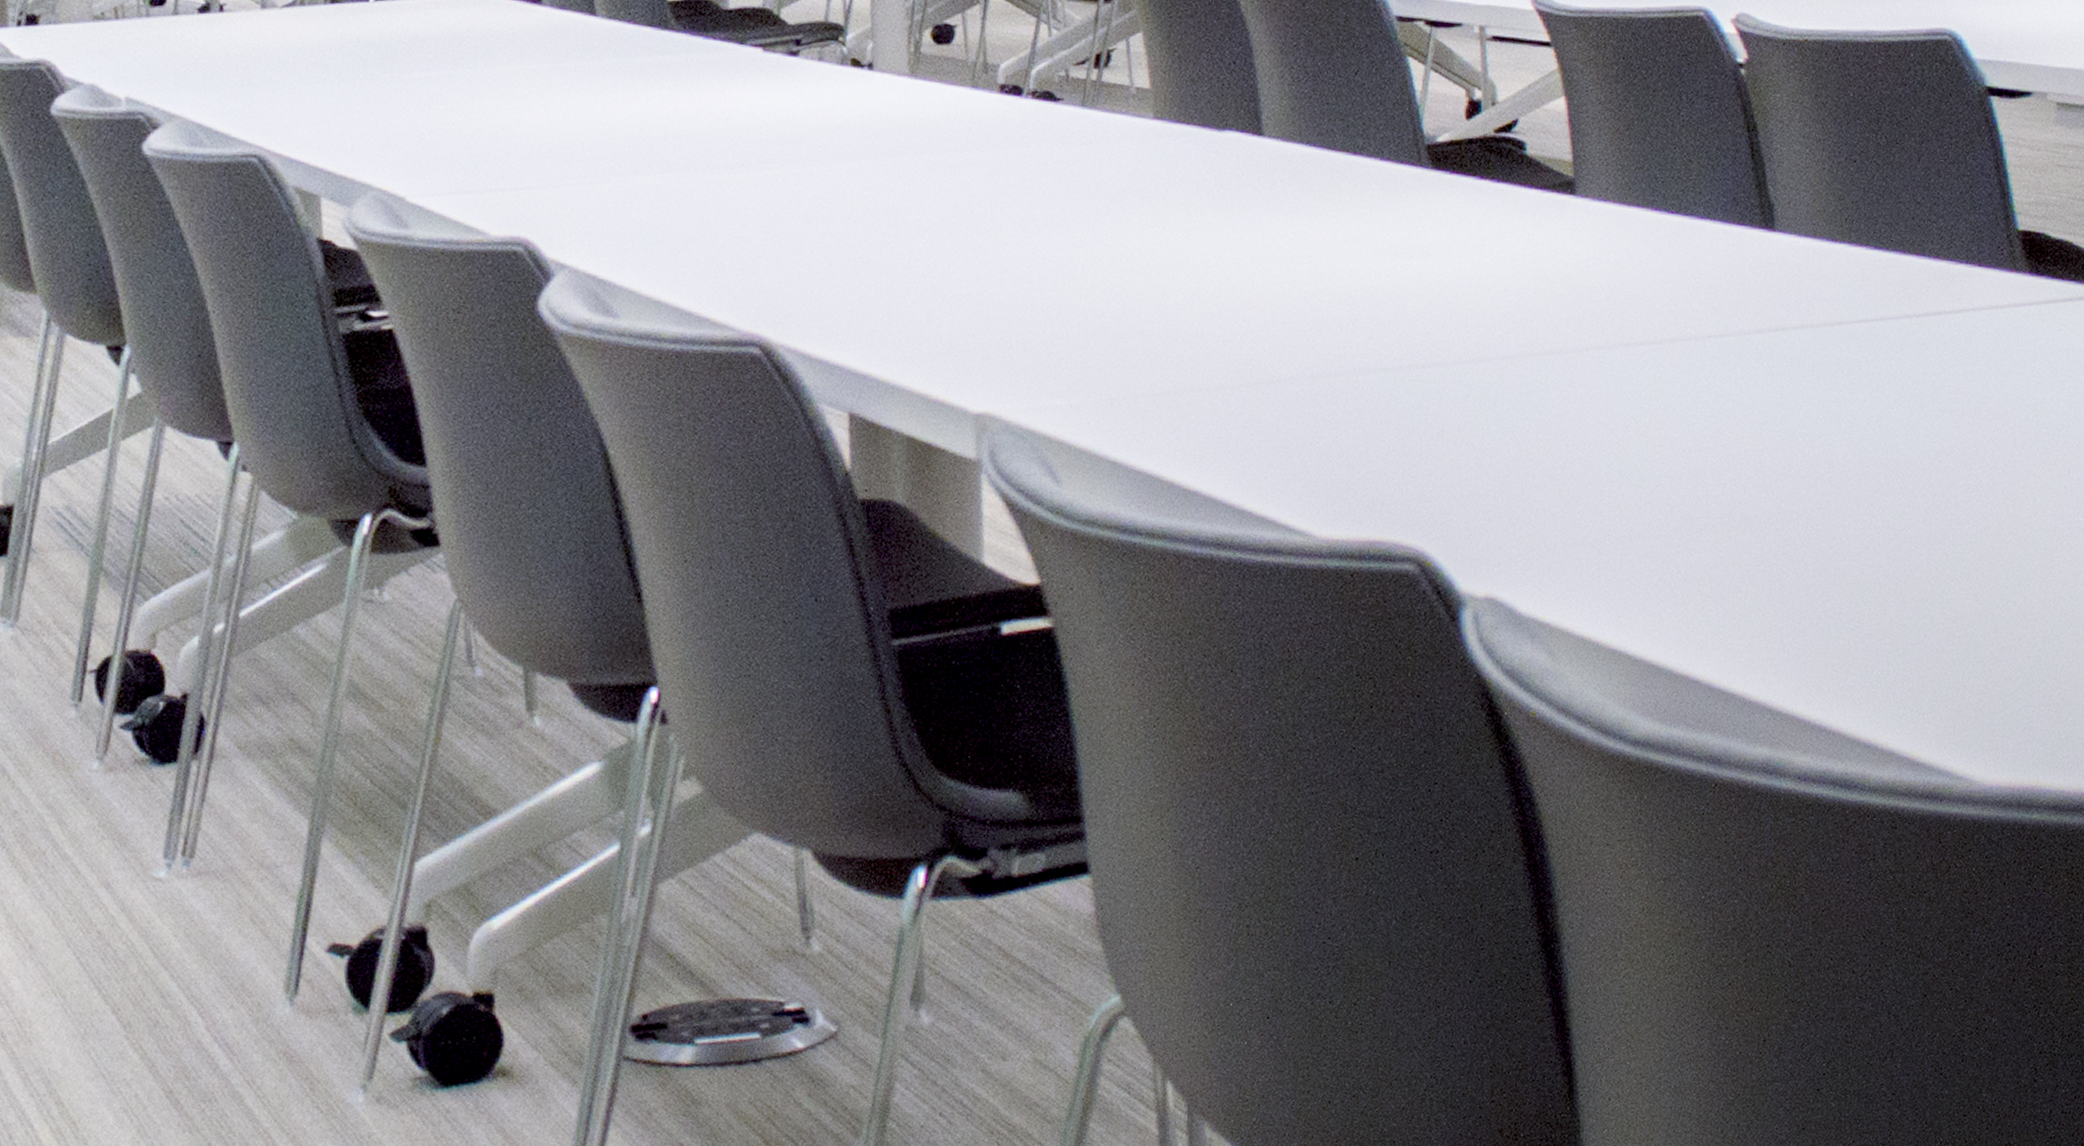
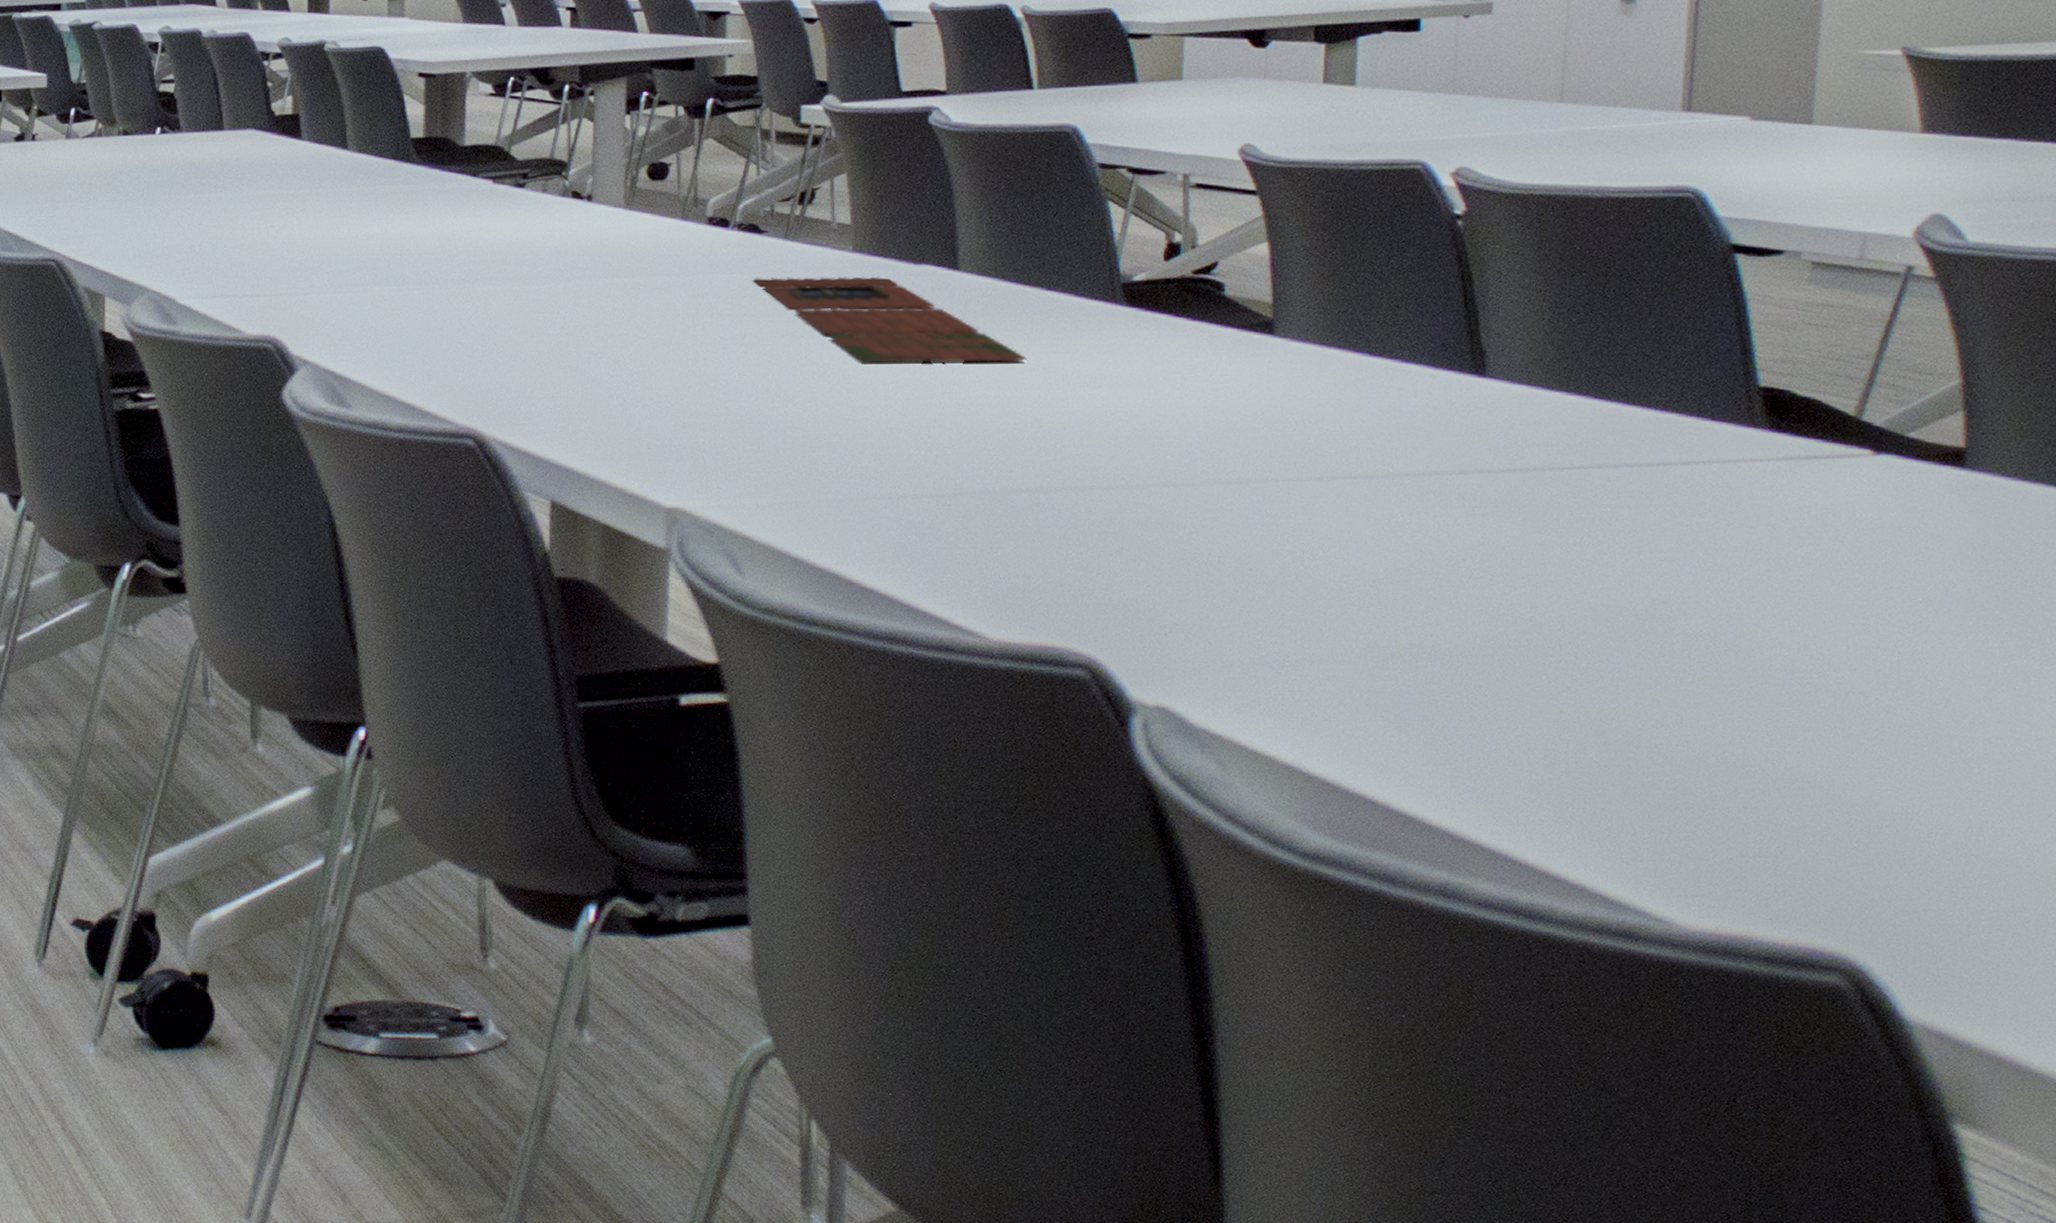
papers: none [1051,146,1337,241] -> present [753,276,1026,363]

